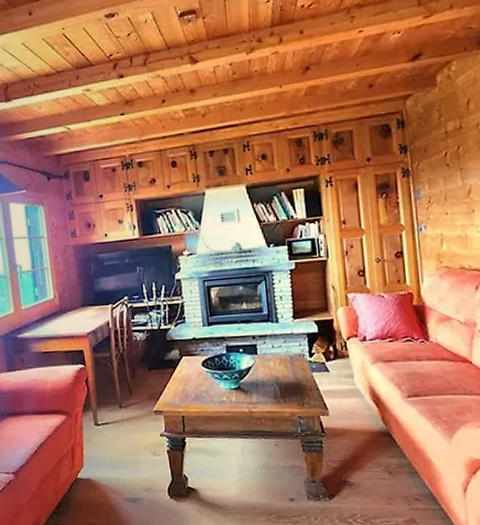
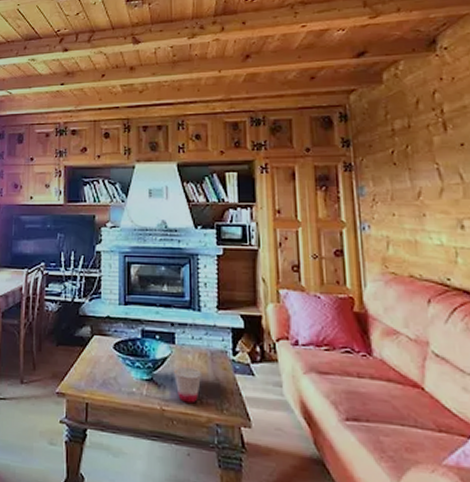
cup: none [257,373,283,403] -> present [173,367,201,404]

